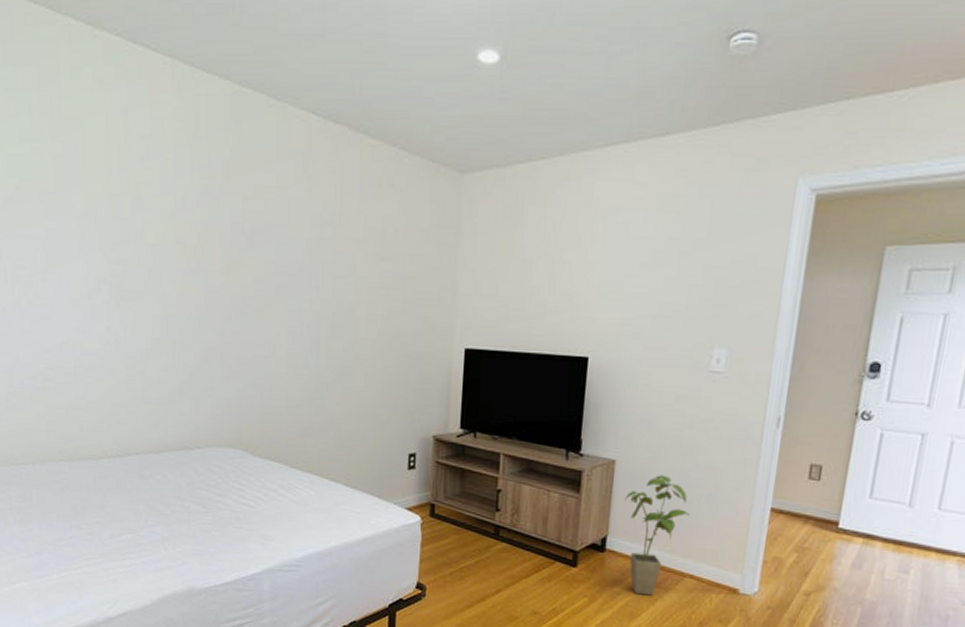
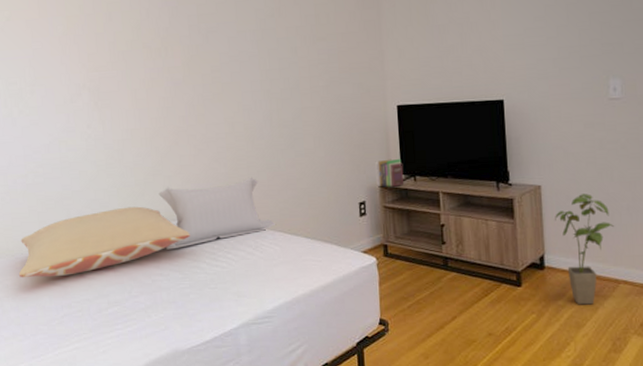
pillow: none [23,426,216,494] -> present [18,206,190,277]
cushion: none [184,409,314,480] -> present [159,177,276,250]
books: none [431,409,464,442] -> present [375,158,405,188]

